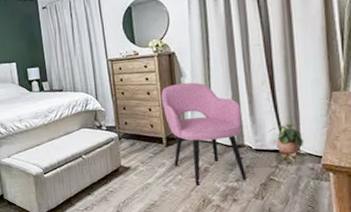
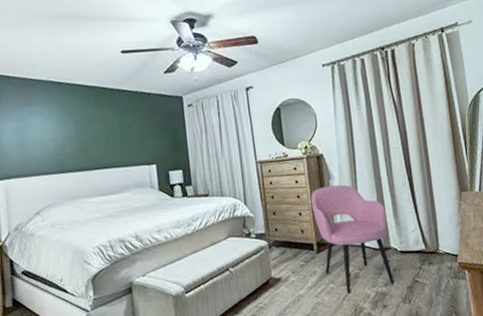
potted plant: present [276,122,304,161] -> none [418,222,442,261]

